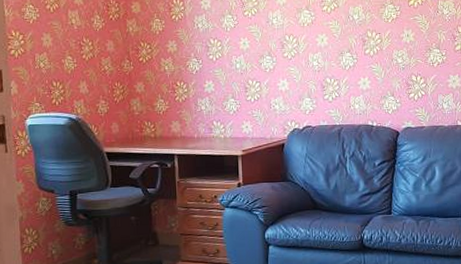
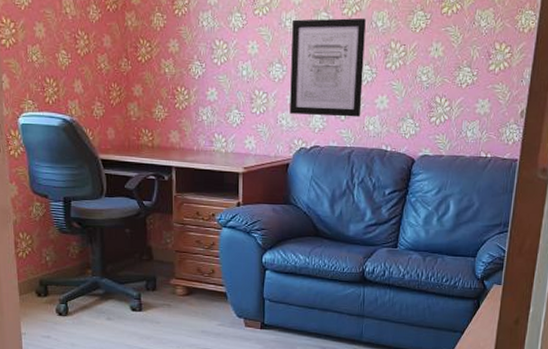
wall art: none [279,13,347,99] -> present [290,17,366,117]

